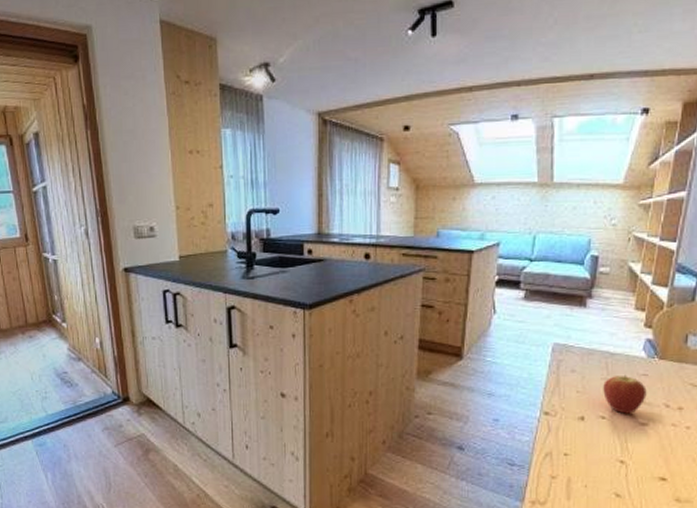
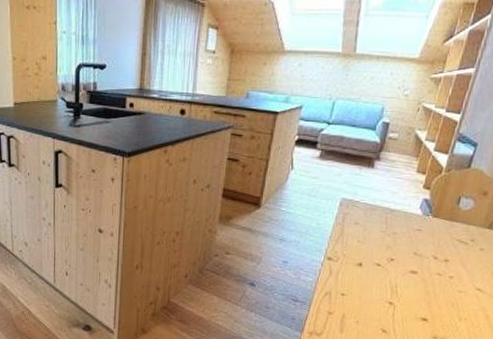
fruit: present [603,374,647,414] -> none [381,229,419,263]

